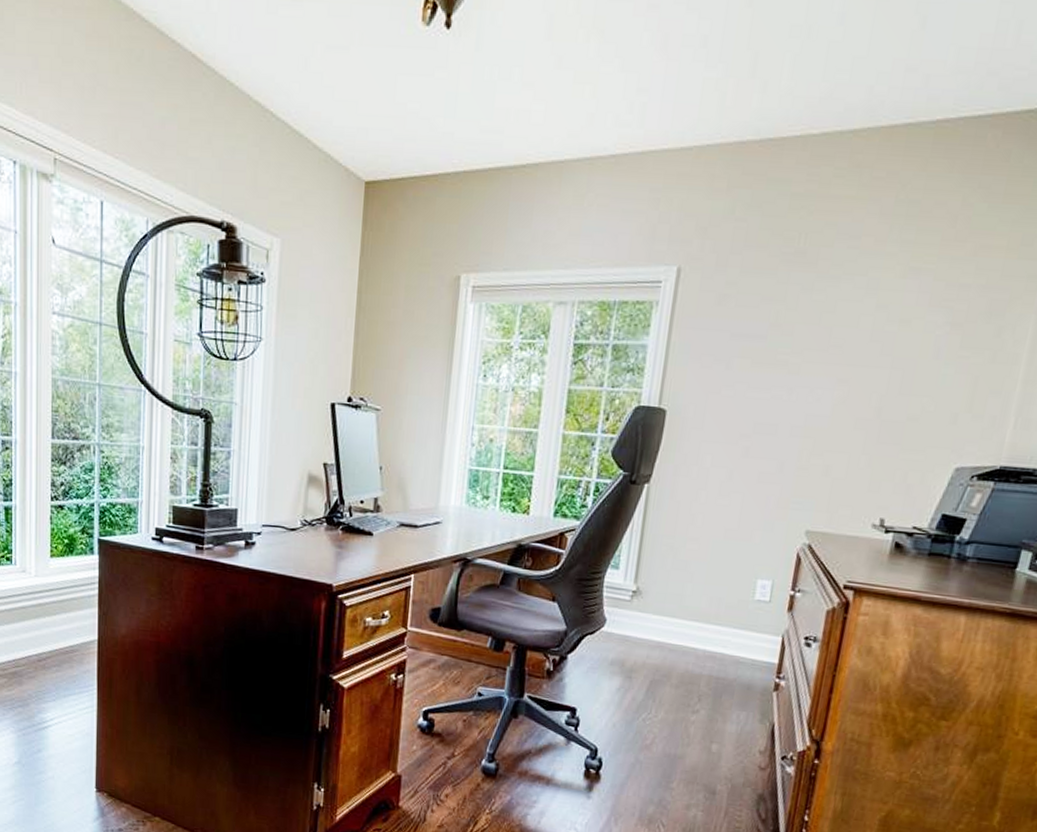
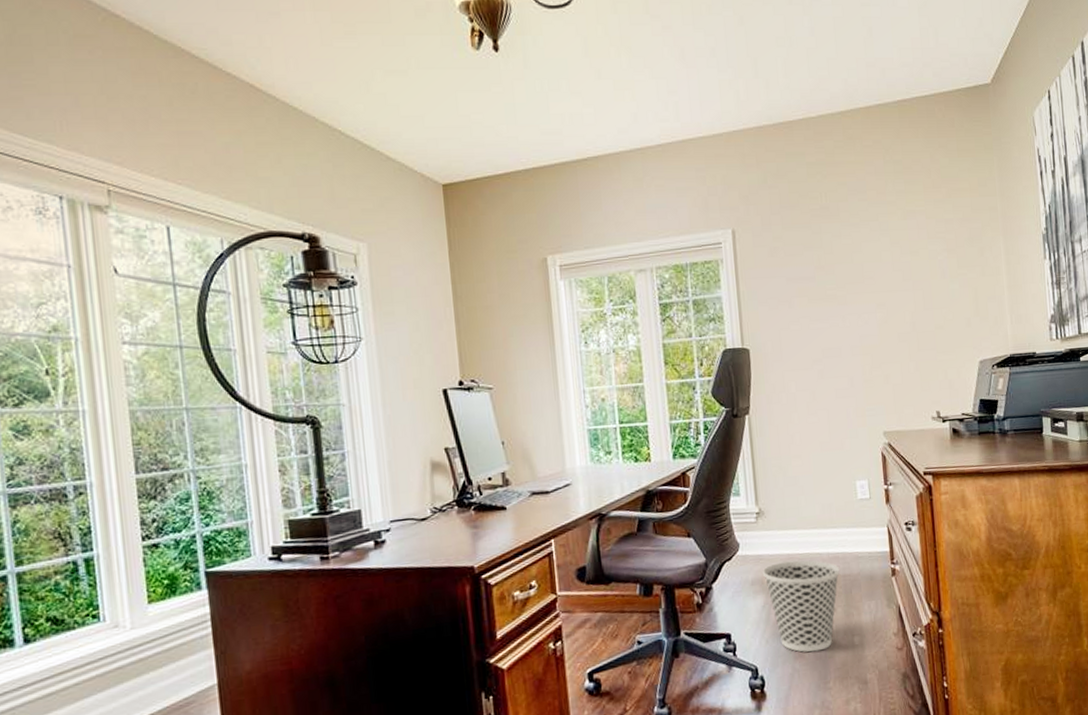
wastebasket: none [625,648,715,749] -> present [762,560,841,652]

